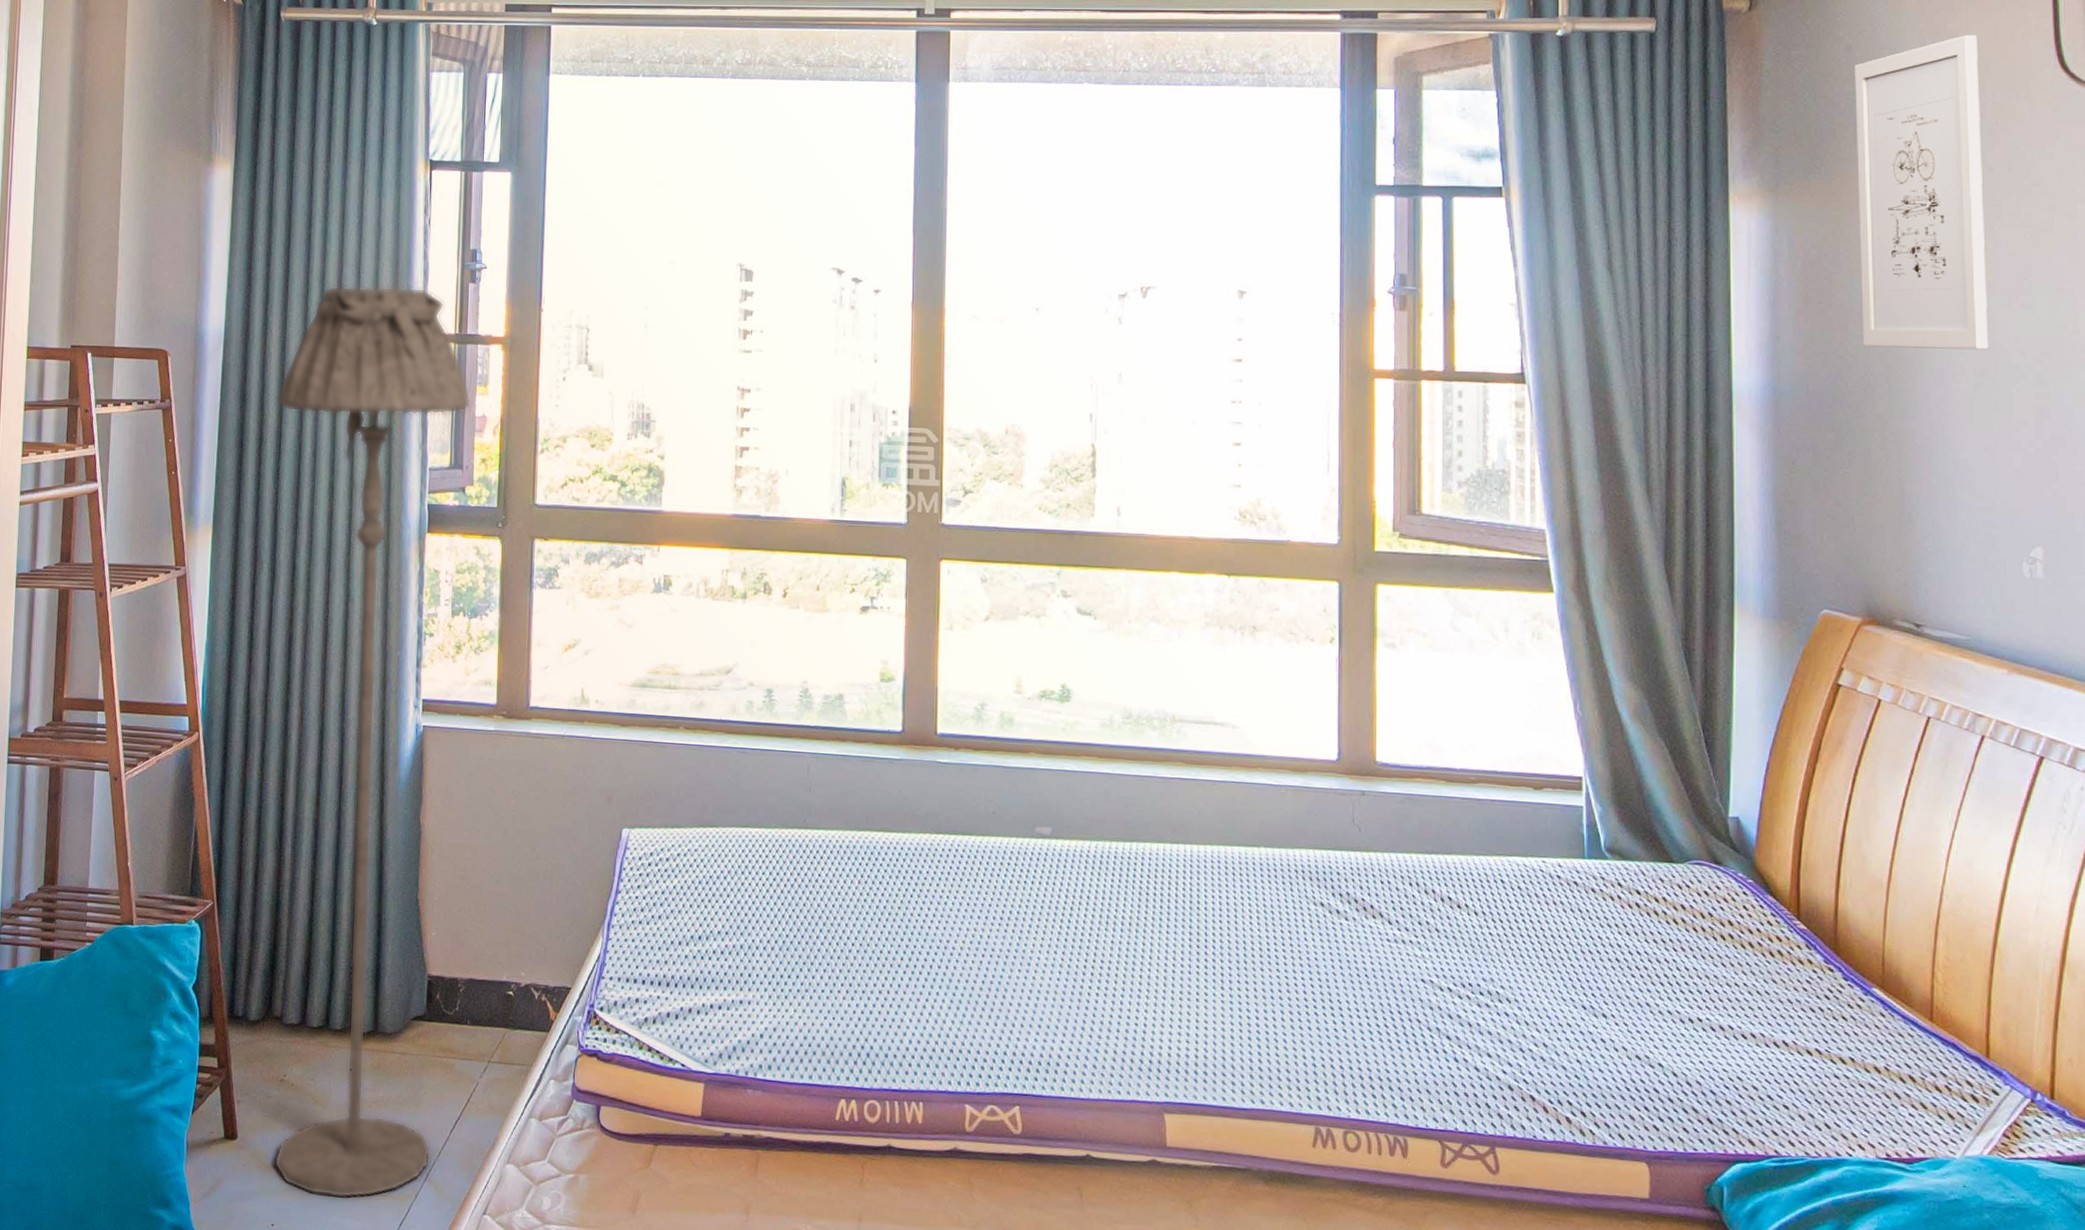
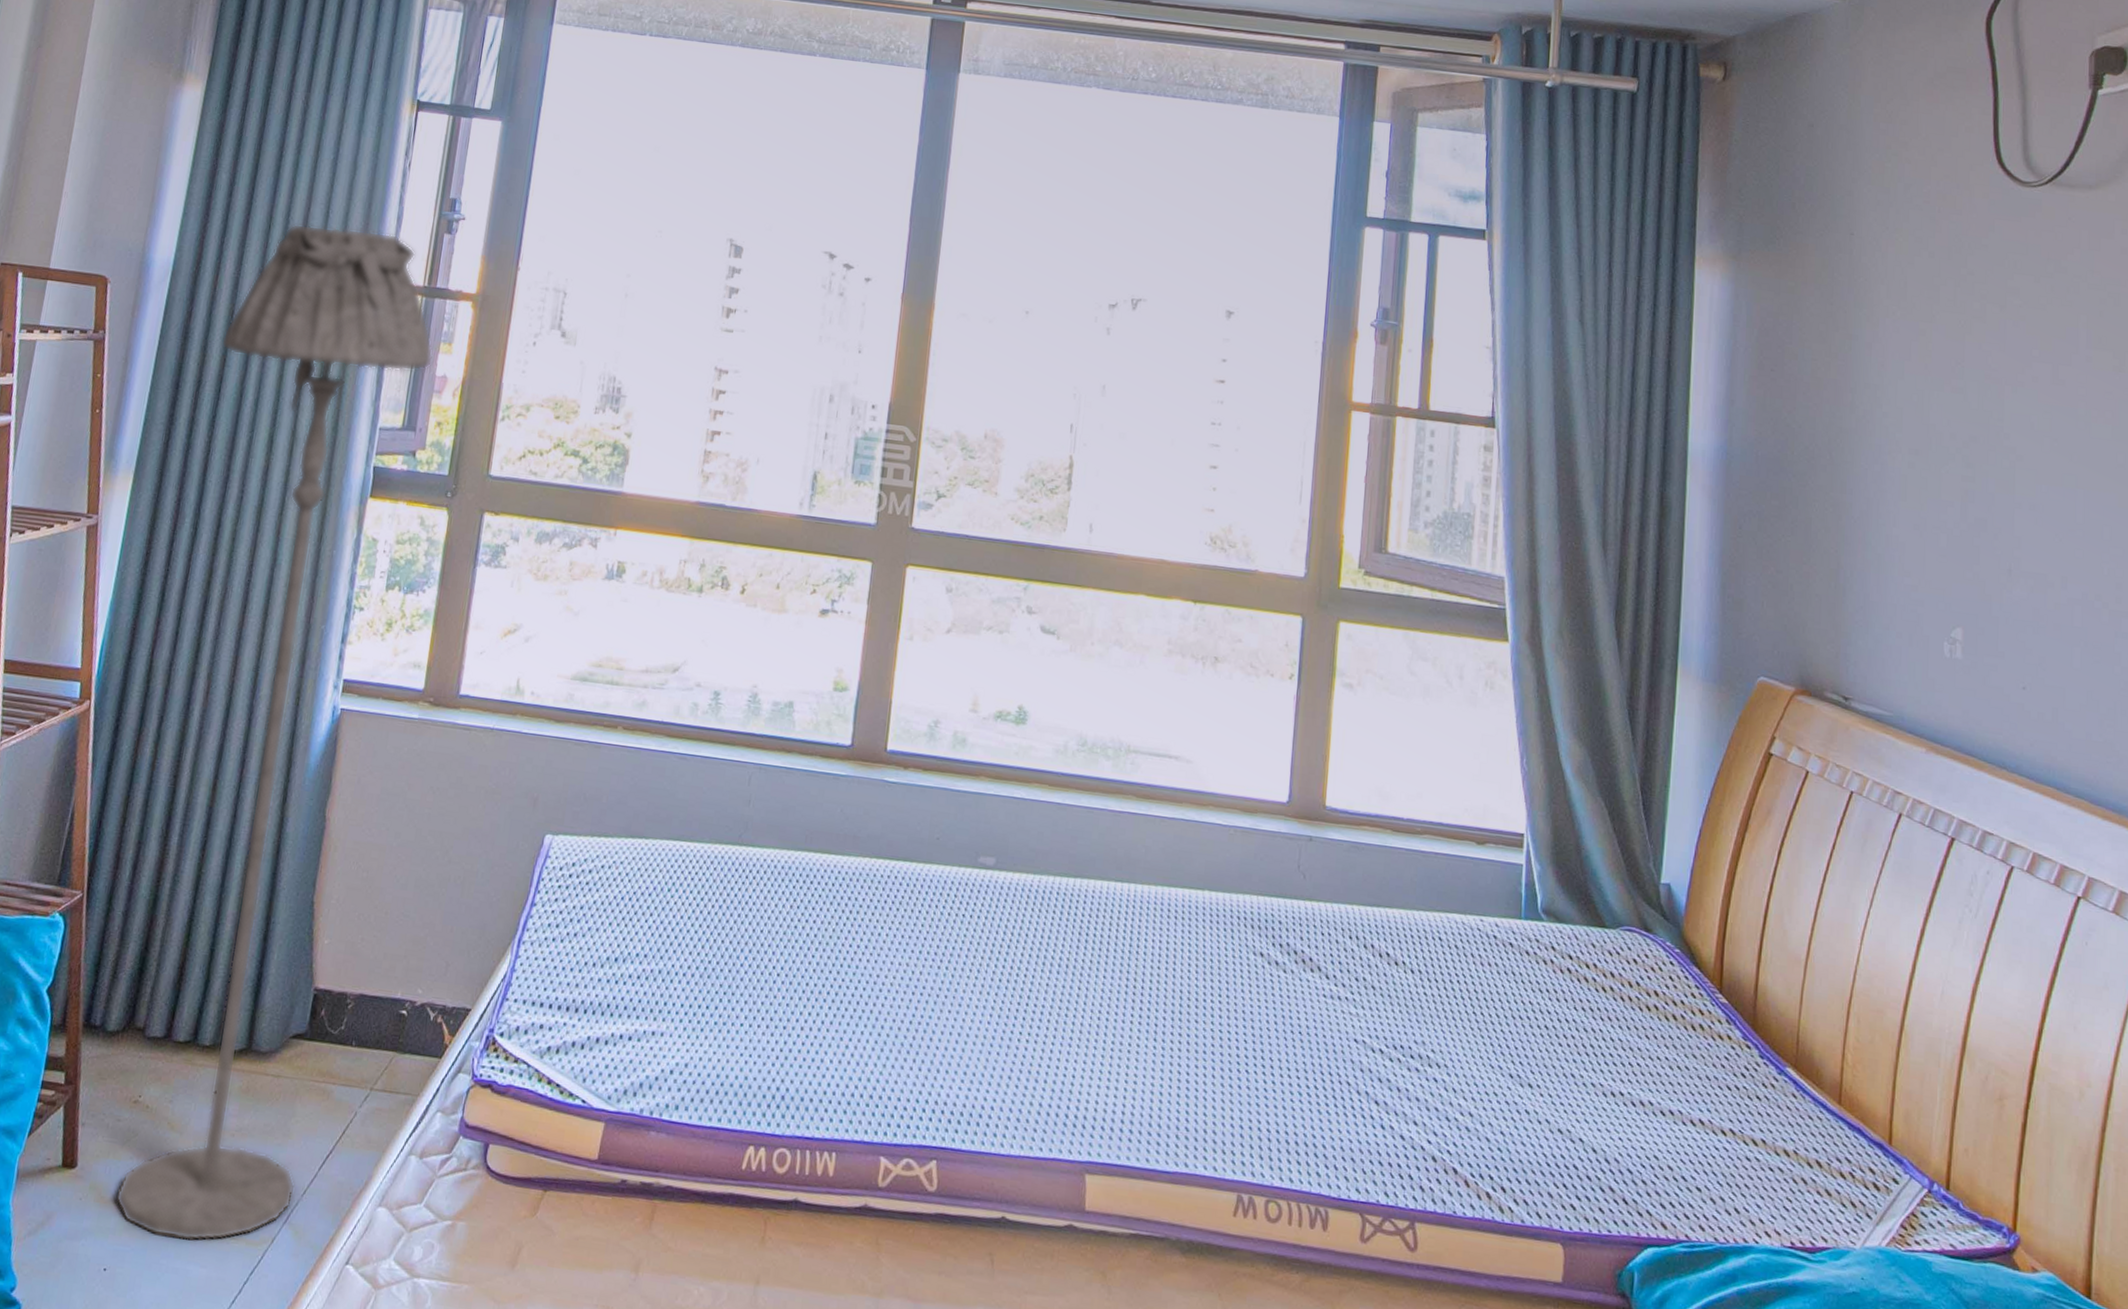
wall art: present [1855,35,1989,350] -> none [1810,124,1926,430]

